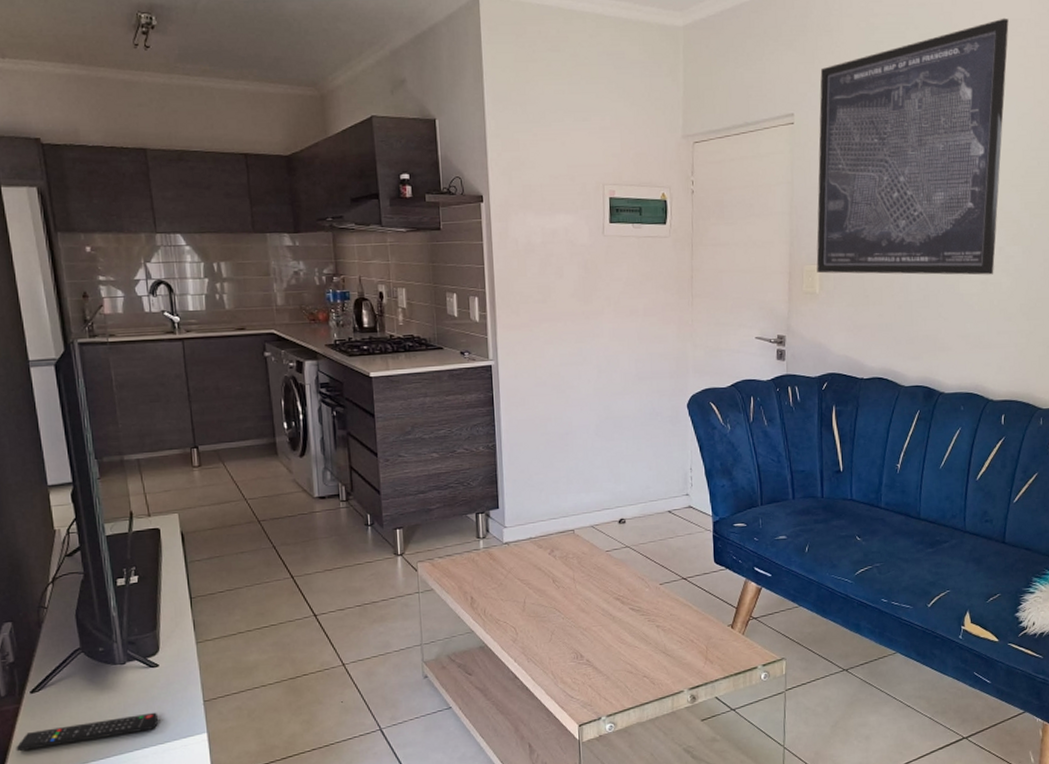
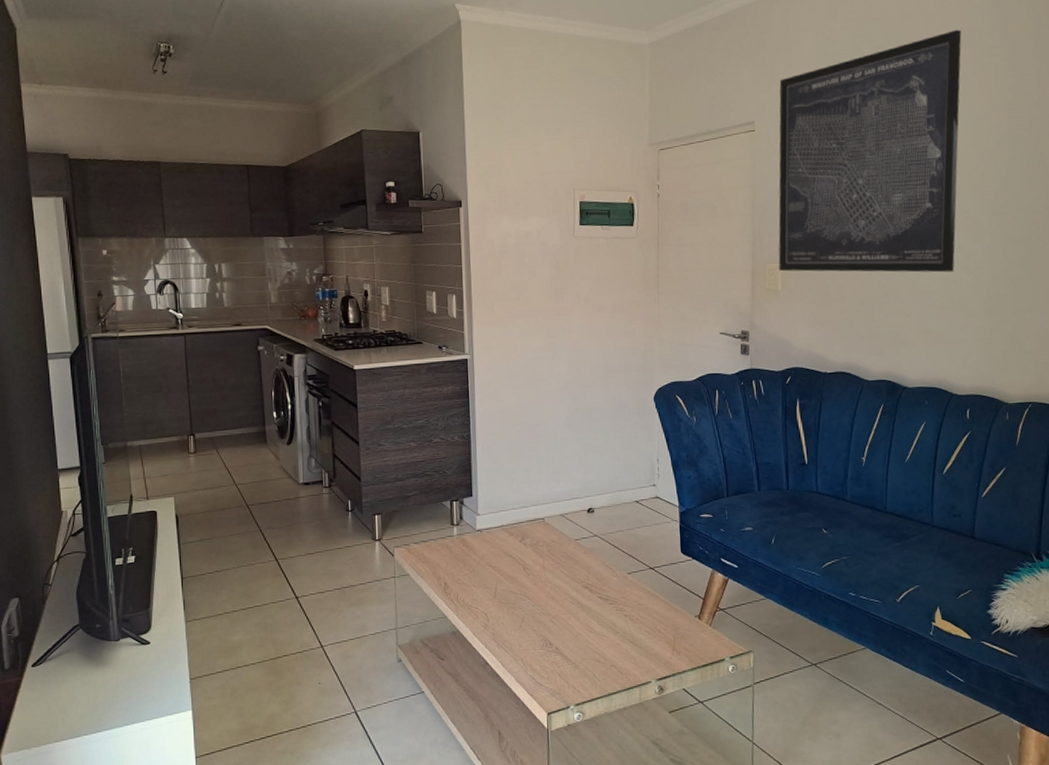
remote control: present [16,712,158,752] -> none [16,688,147,724]

